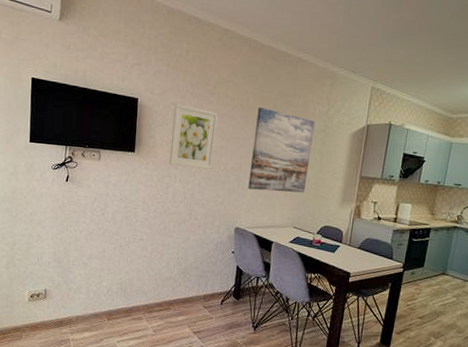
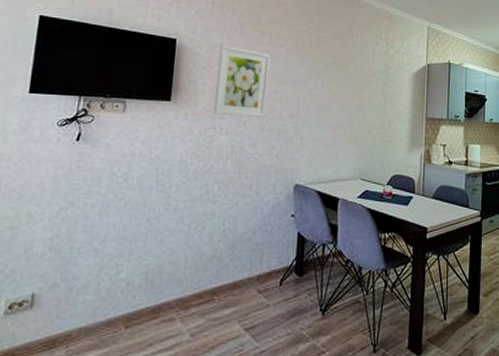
wall art: present [248,107,315,193] -> none [307,48,376,139]

